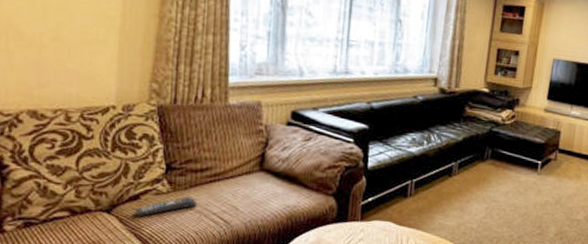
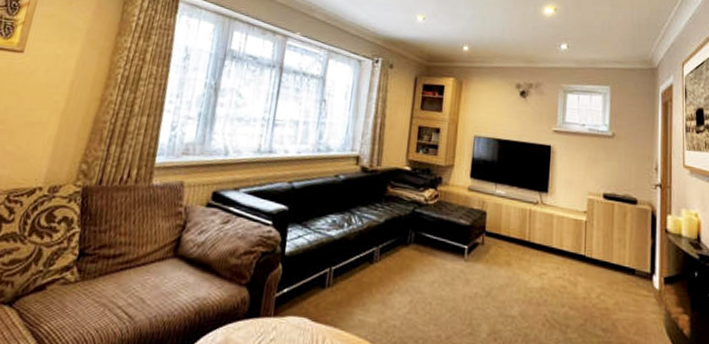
remote control: present [135,197,198,217] -> none [37,287,104,311]

